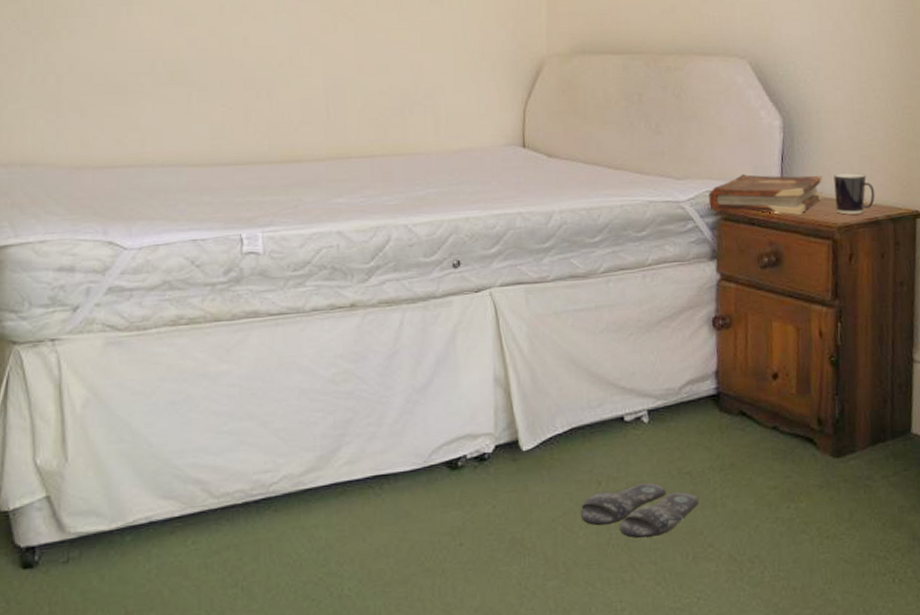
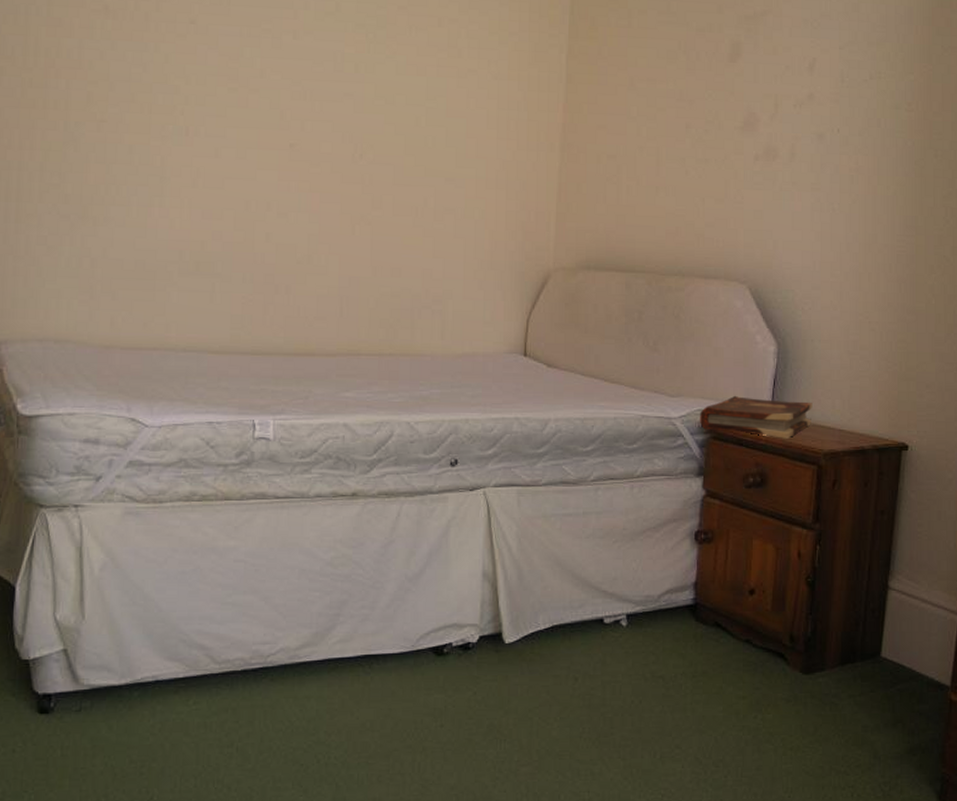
slippers: present [581,482,699,538] -> none [557,682,670,734]
mug: present [833,173,875,215] -> none [823,402,863,442]

